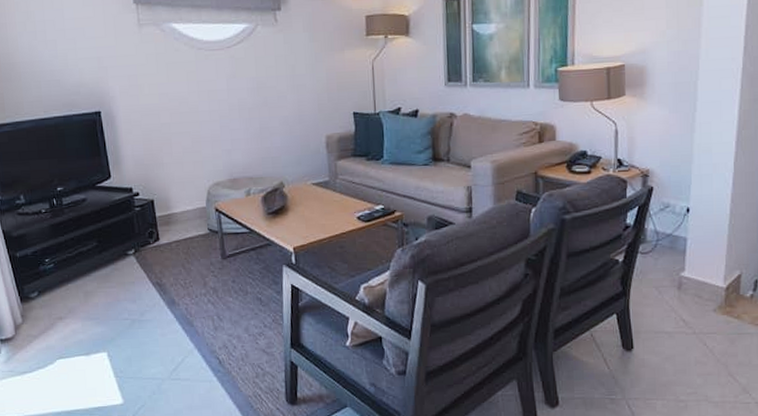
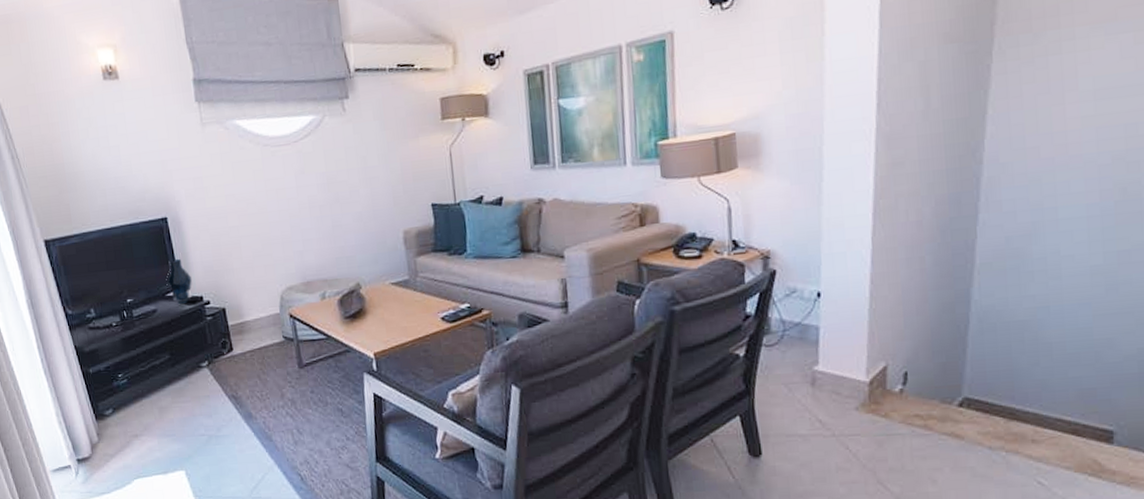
vase: none [97,151,123,194] -> present [166,258,193,304]

